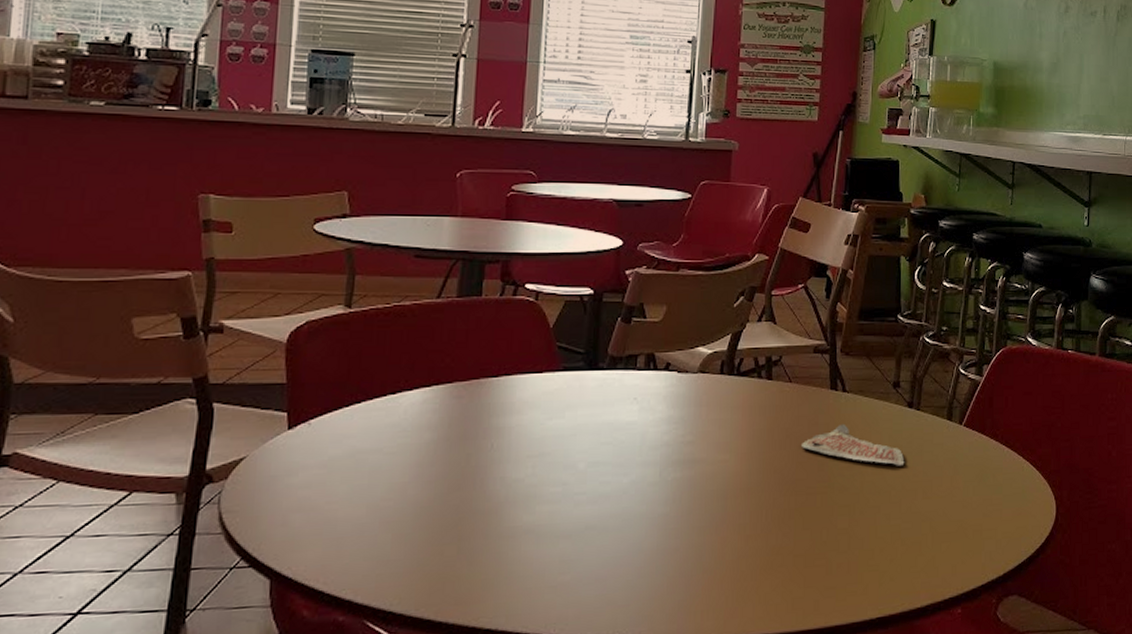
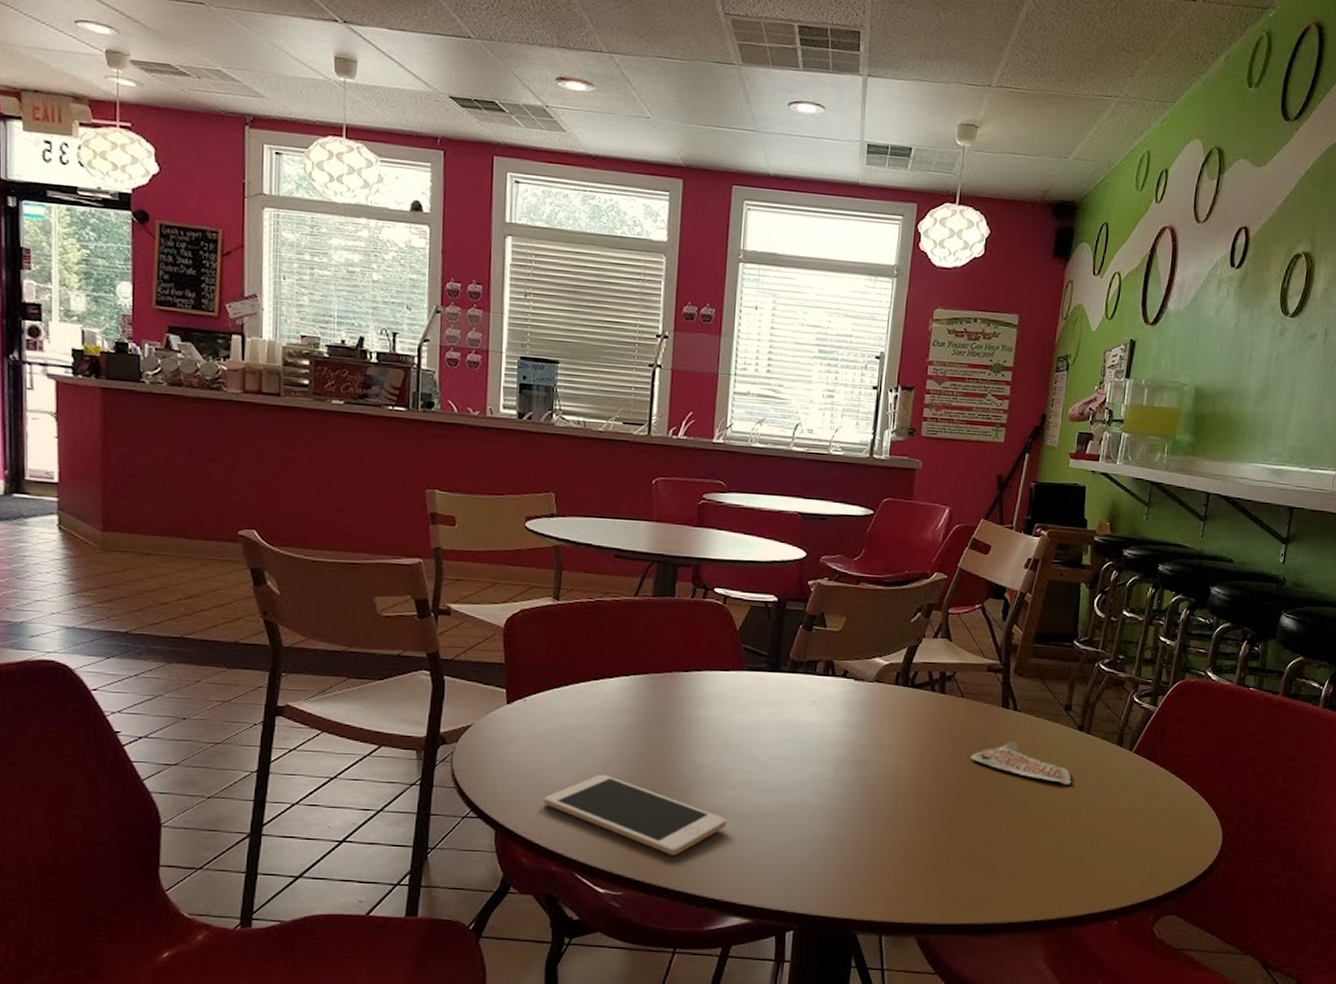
cell phone: none [329,501,542,588] -> present [543,774,727,856]

